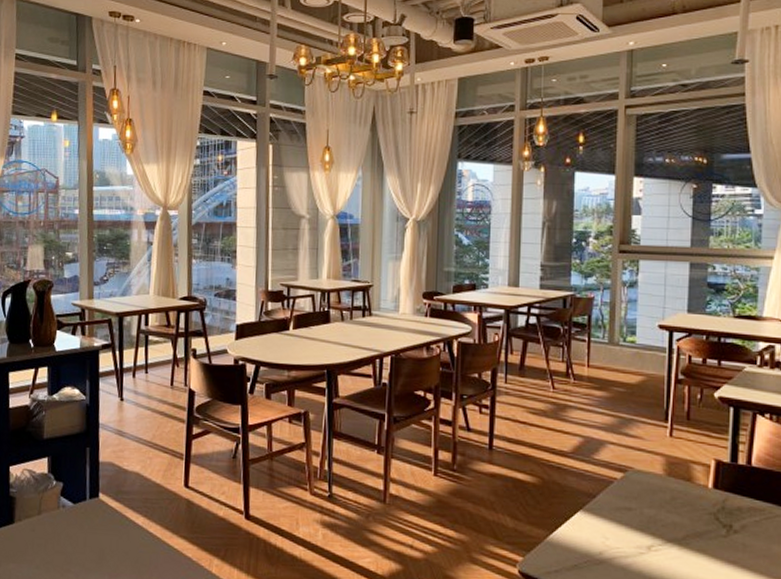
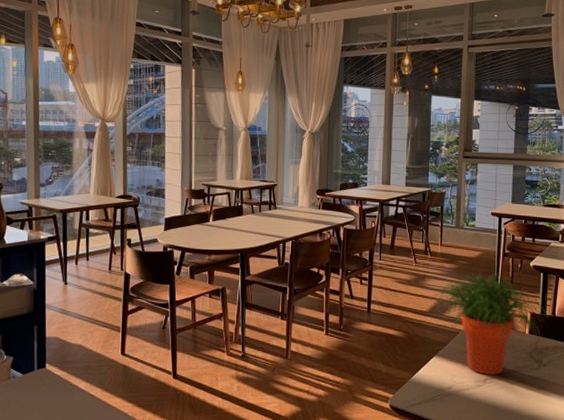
potted plant: none [574,404,742,541] -> present [431,273,549,375]

